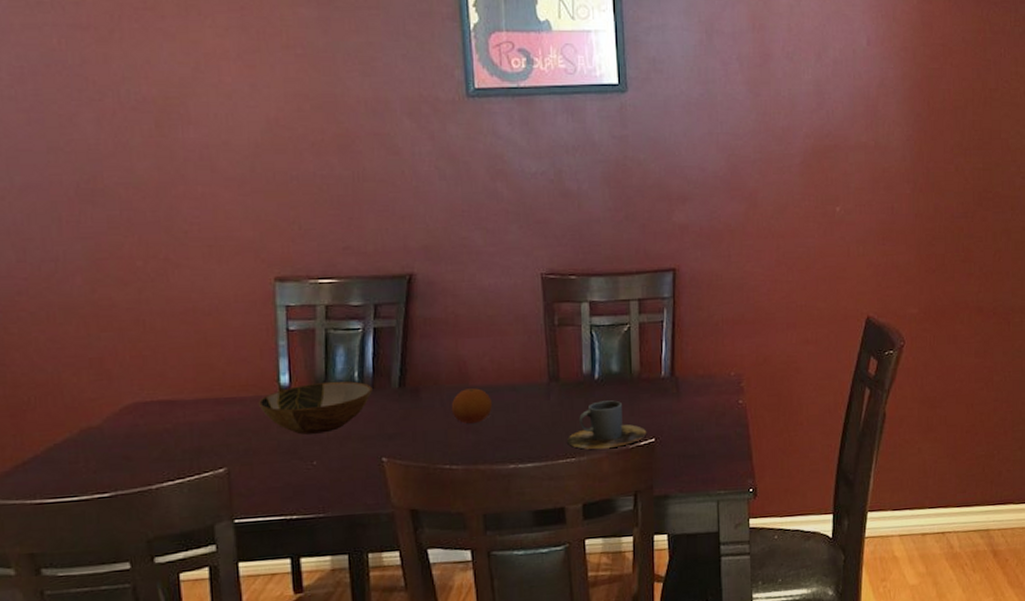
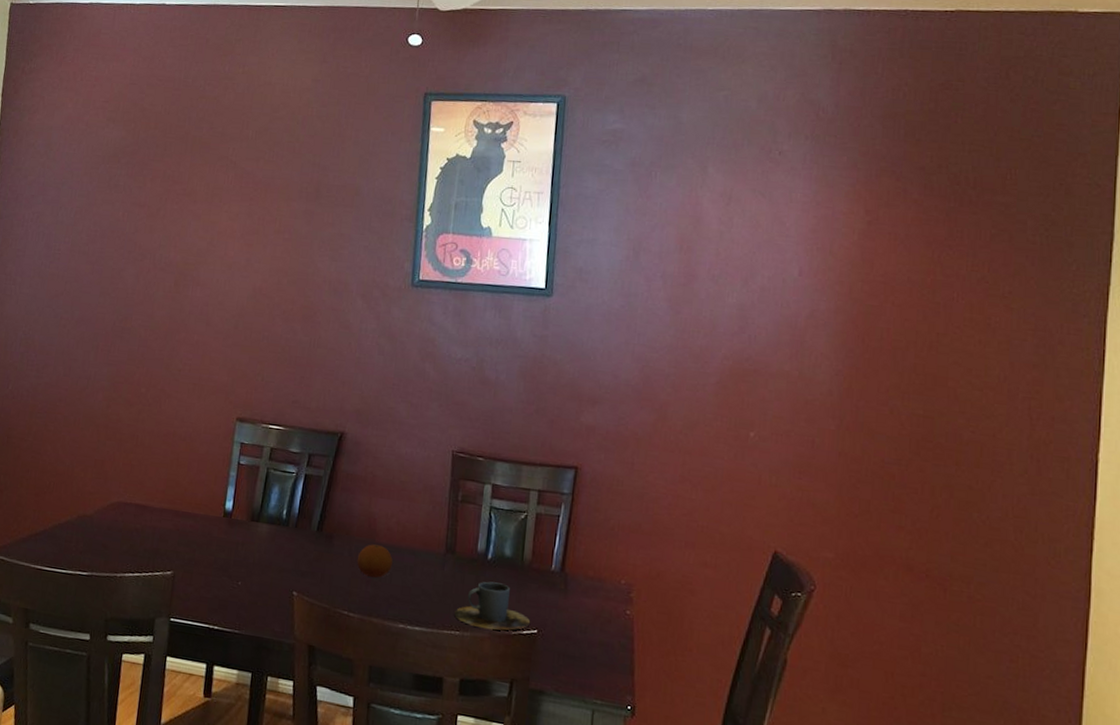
bowl: present [257,381,372,435] -> none [205,512,296,559]

